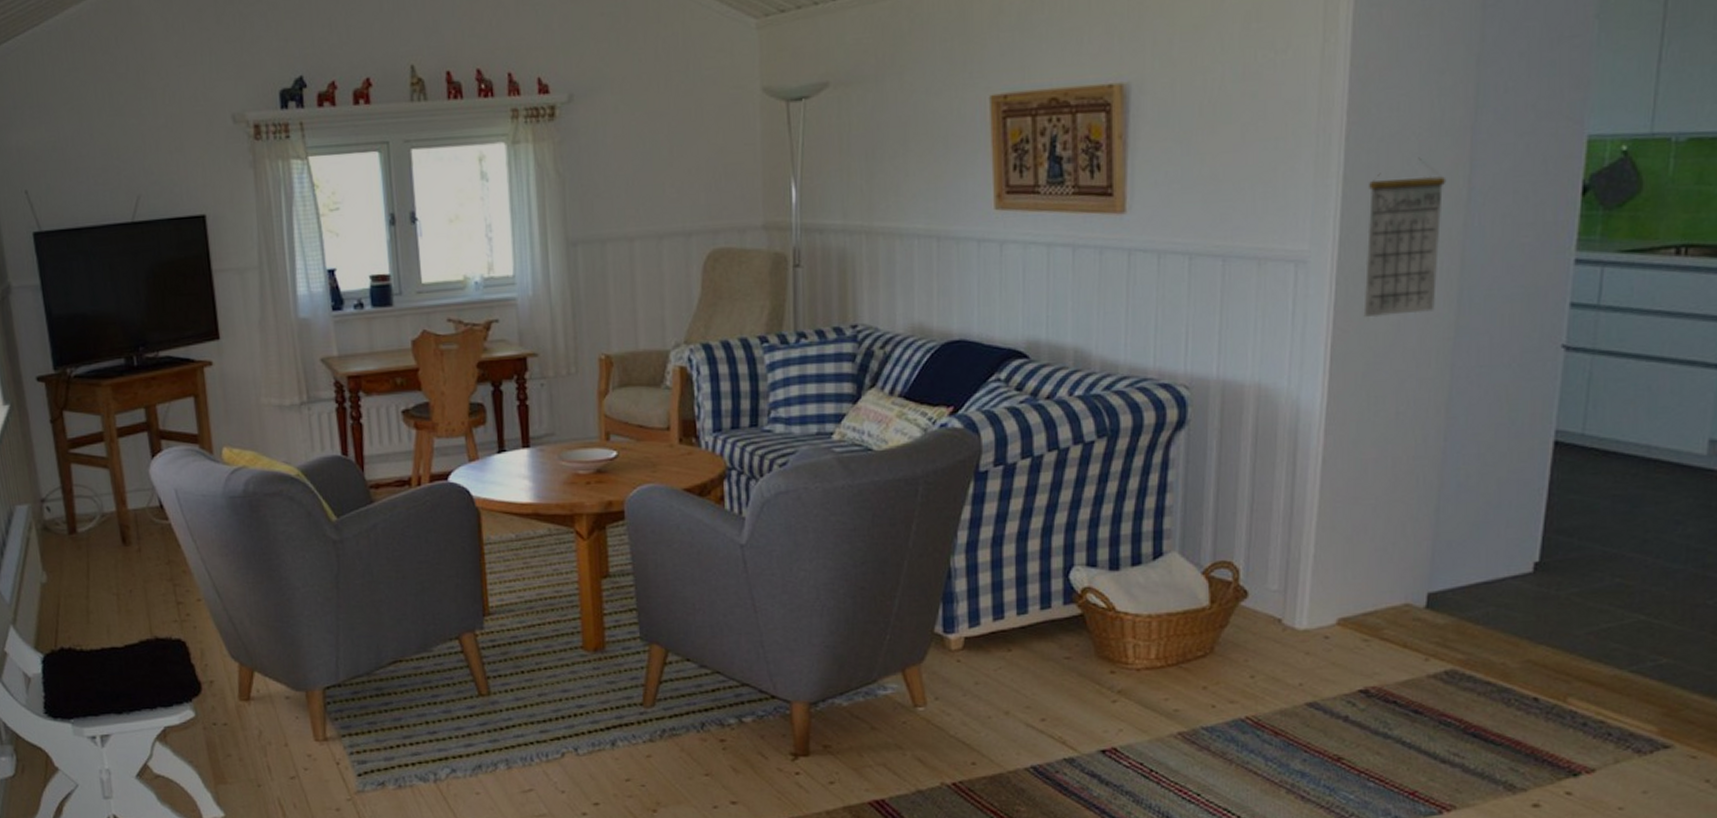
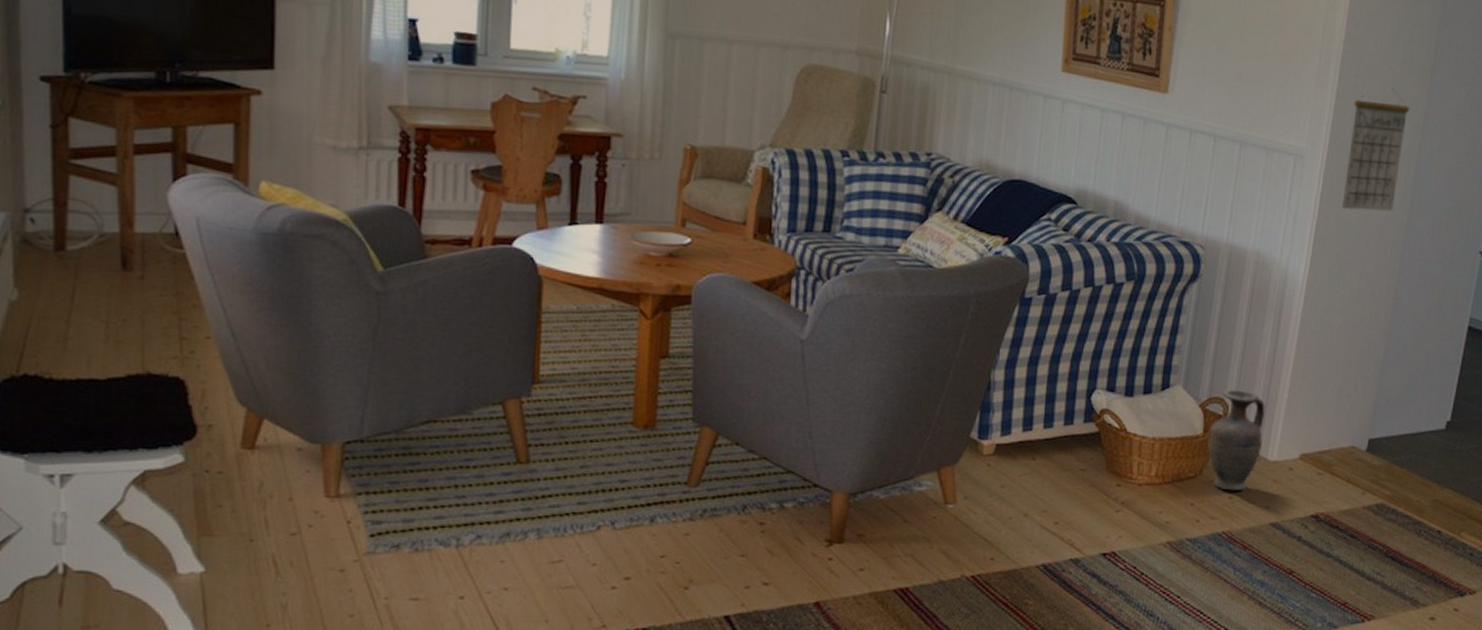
vase: none [1216,550,1288,669] -> present [1207,389,1266,491]

